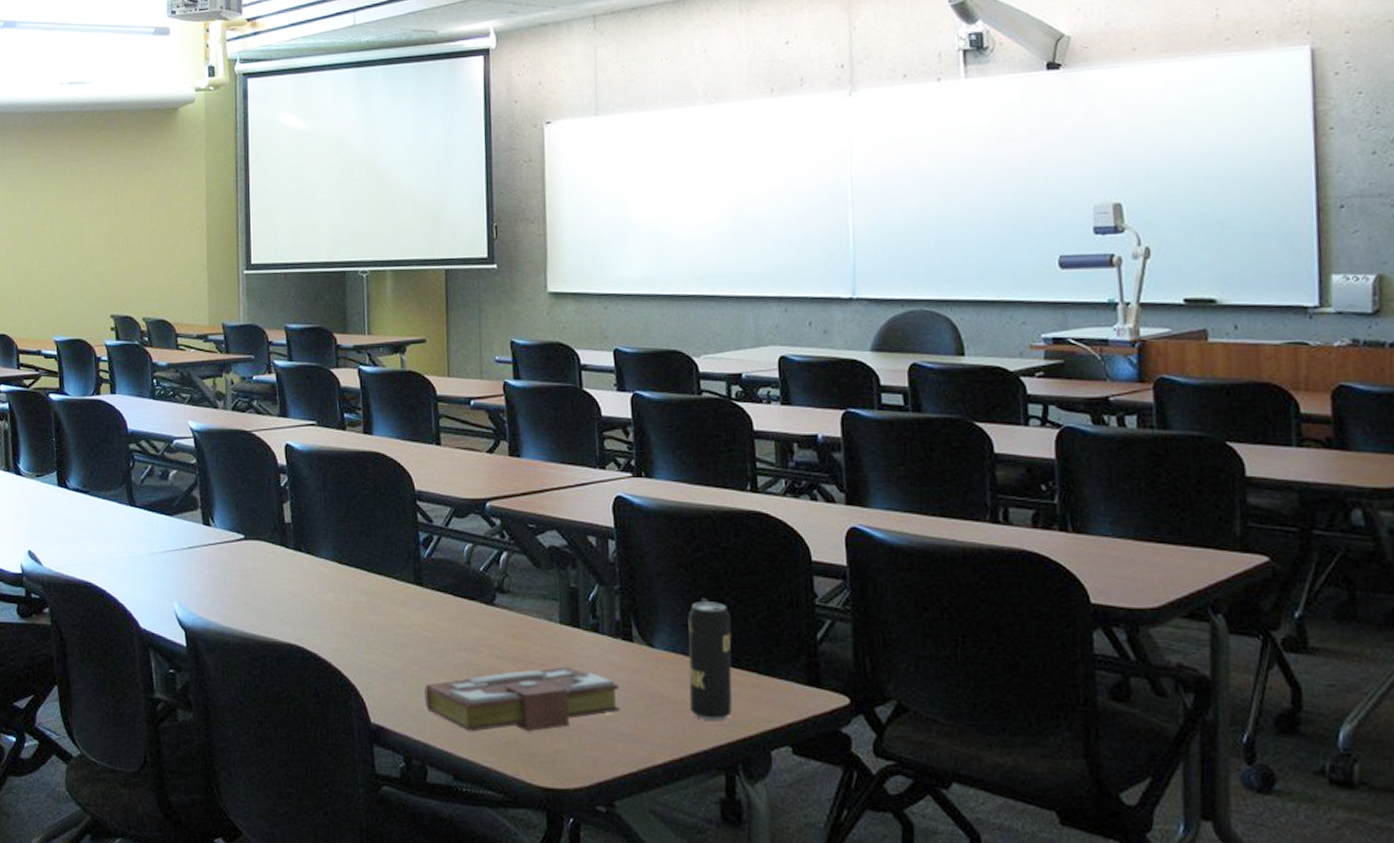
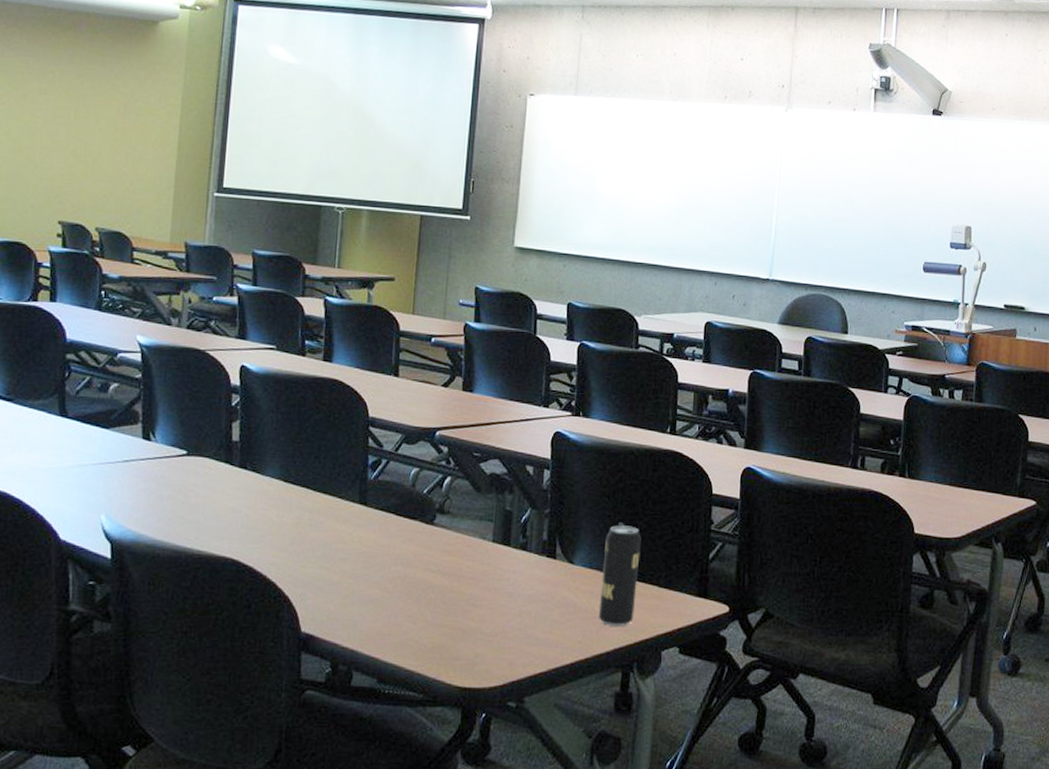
book: present [424,667,621,733] -> none [357,580,540,639]

